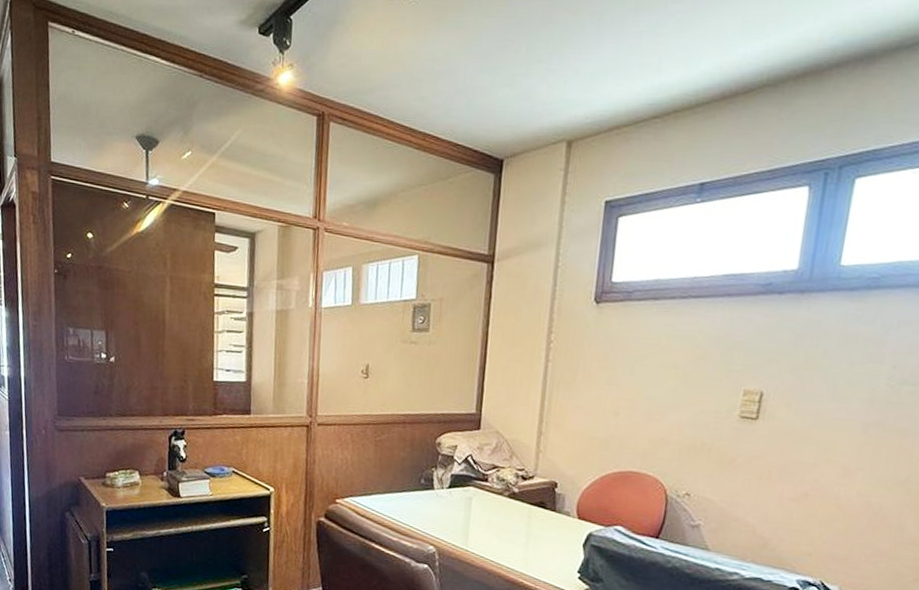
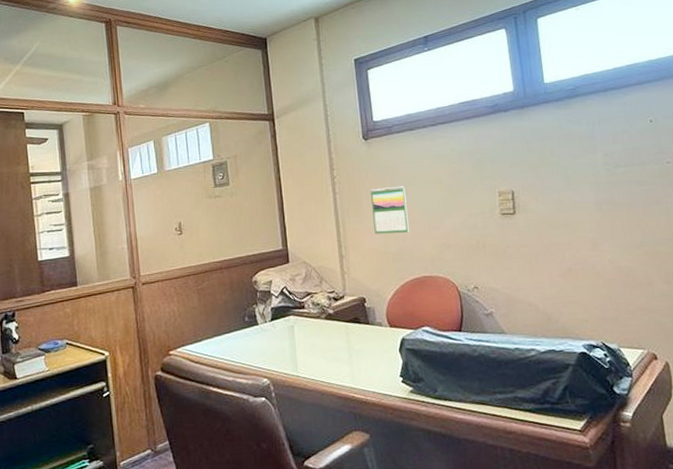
calendar: none [584,362,632,419] -> present [371,185,409,234]

